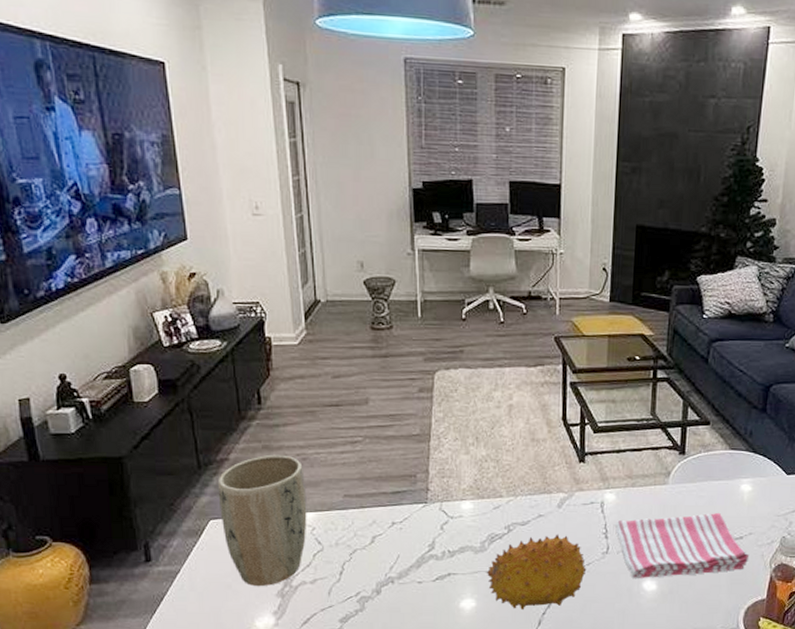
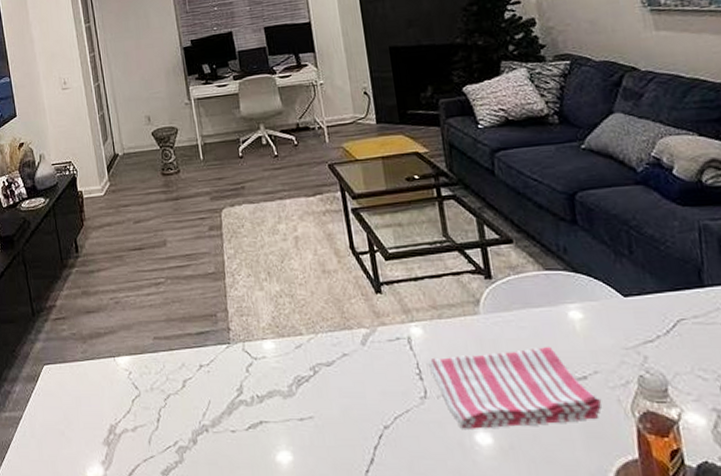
plant pot: present [217,454,307,587] -> none [48,299,125,434]
fruit: present [486,534,587,609] -> none [298,375,406,465]

